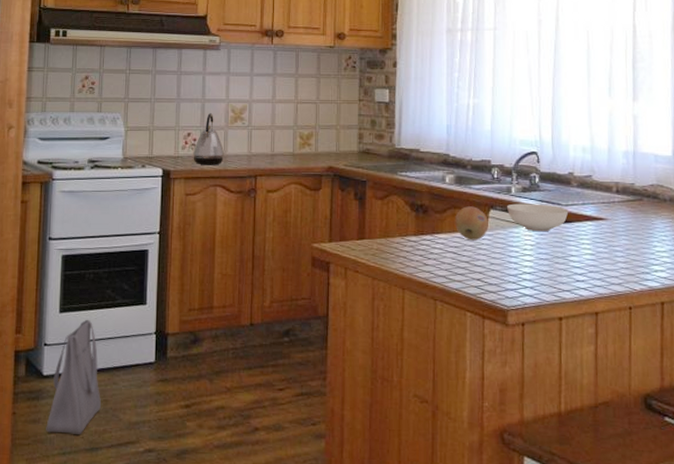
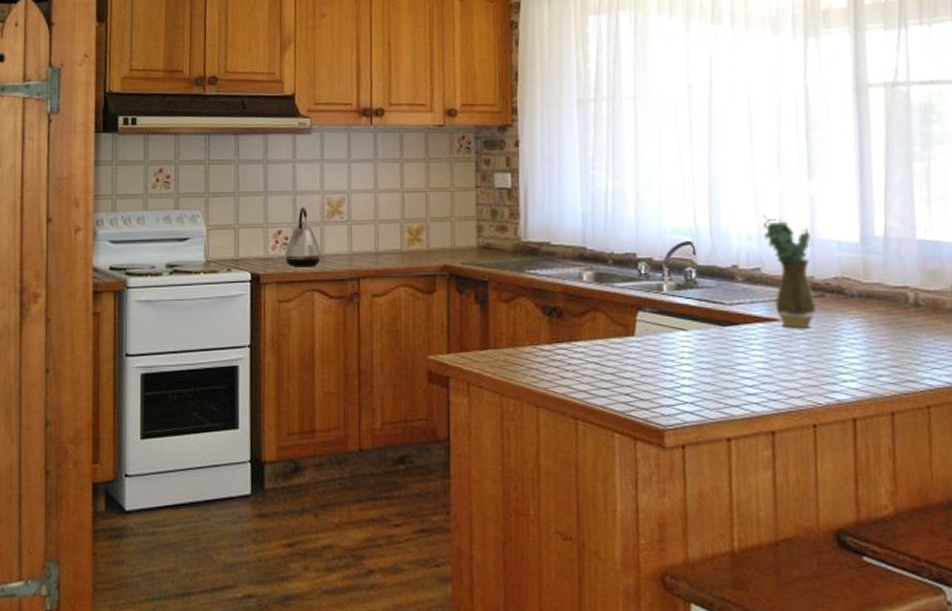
shopping bag: present [46,320,101,435] -> none [131,447,191,579]
fruit: present [454,206,488,241] -> none [595,308,637,349]
bowl: present [507,203,569,232] -> none [659,303,734,337]
vase: none [594,132,636,226] -> present [762,216,817,328]

